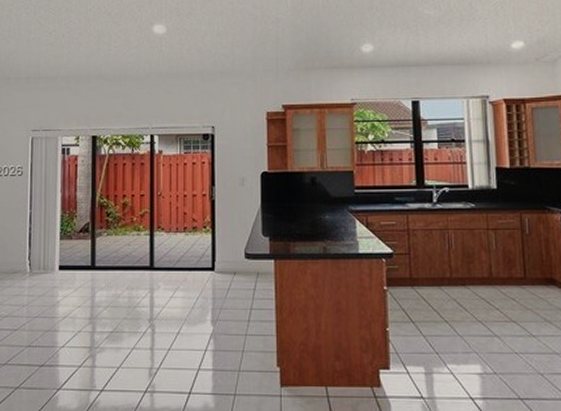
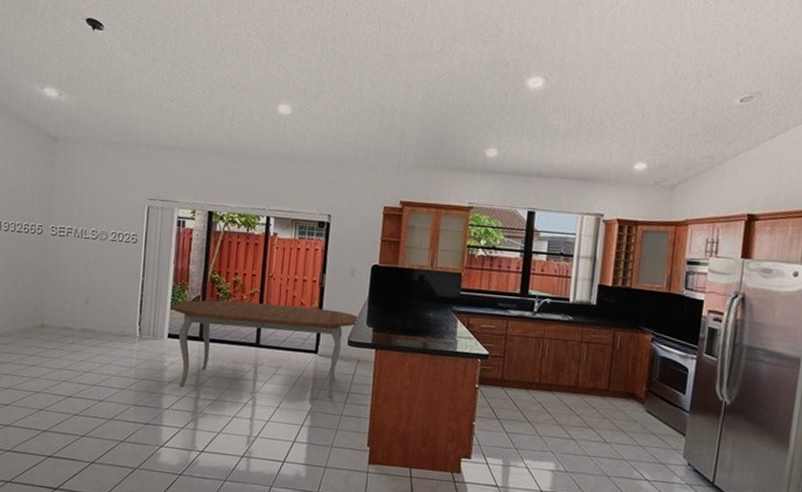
dining table: none [62,223,254,321] -> present [173,300,359,398]

